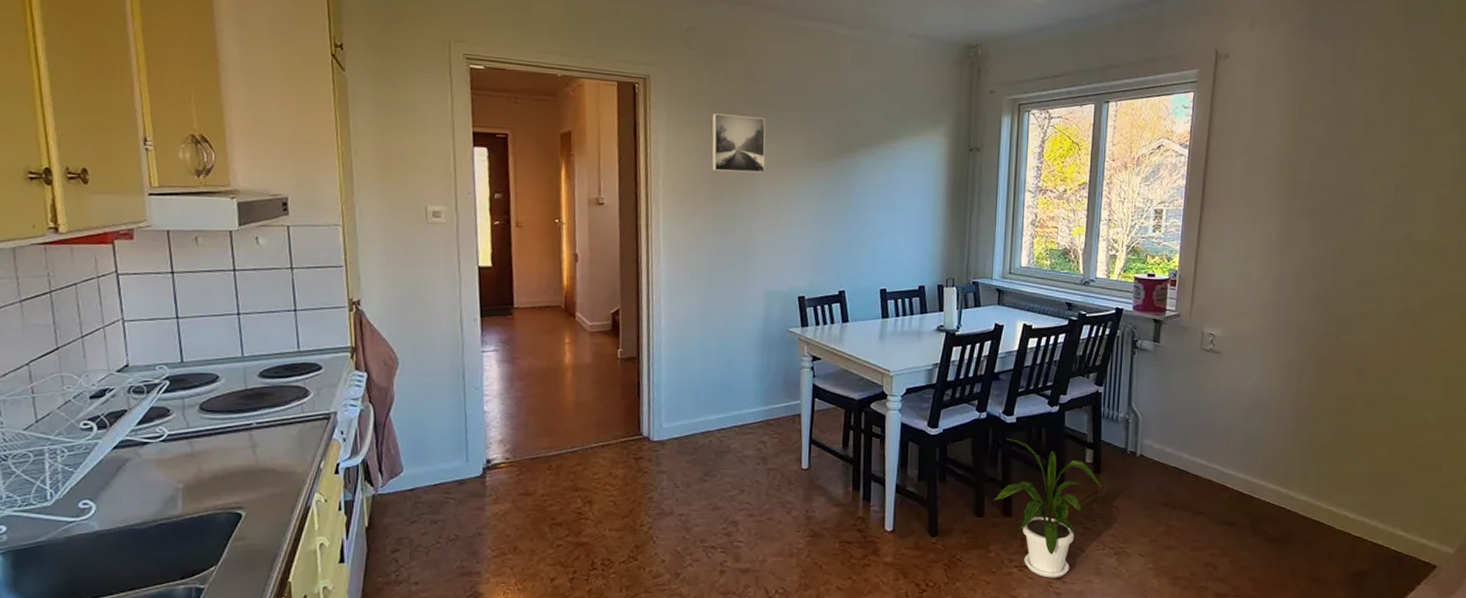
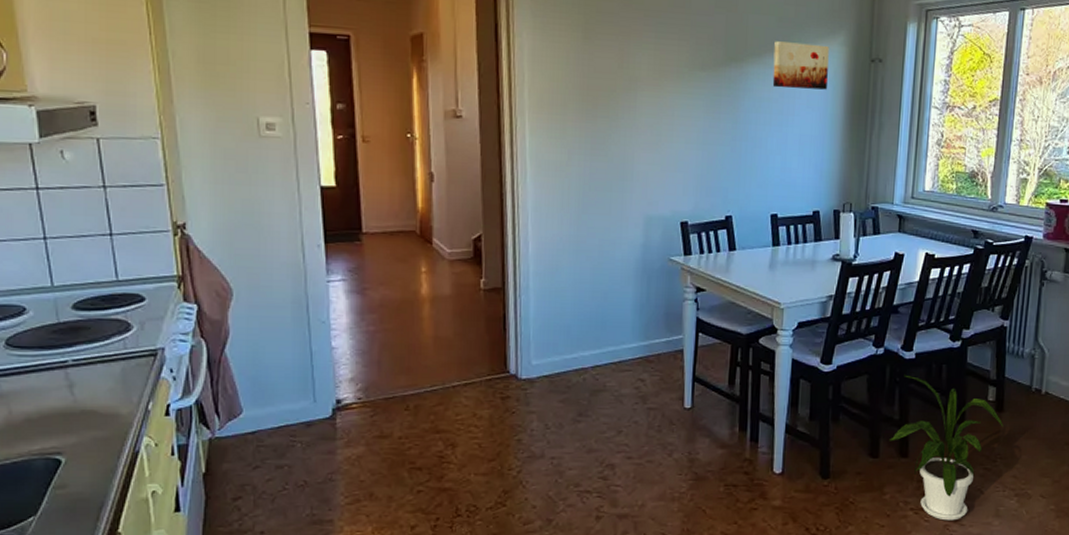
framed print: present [712,114,766,173] -> none [583,15,645,84]
wall art: none [880,134,931,176] -> present [772,41,829,90]

